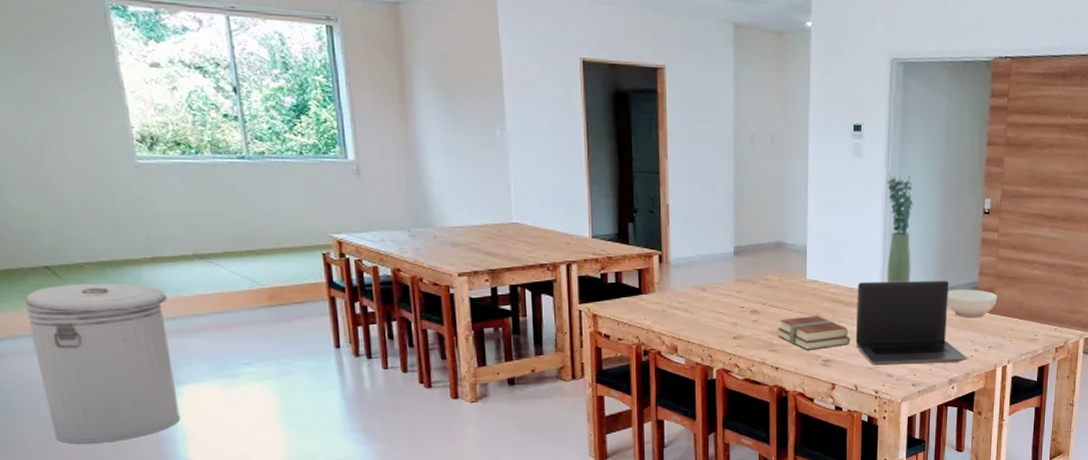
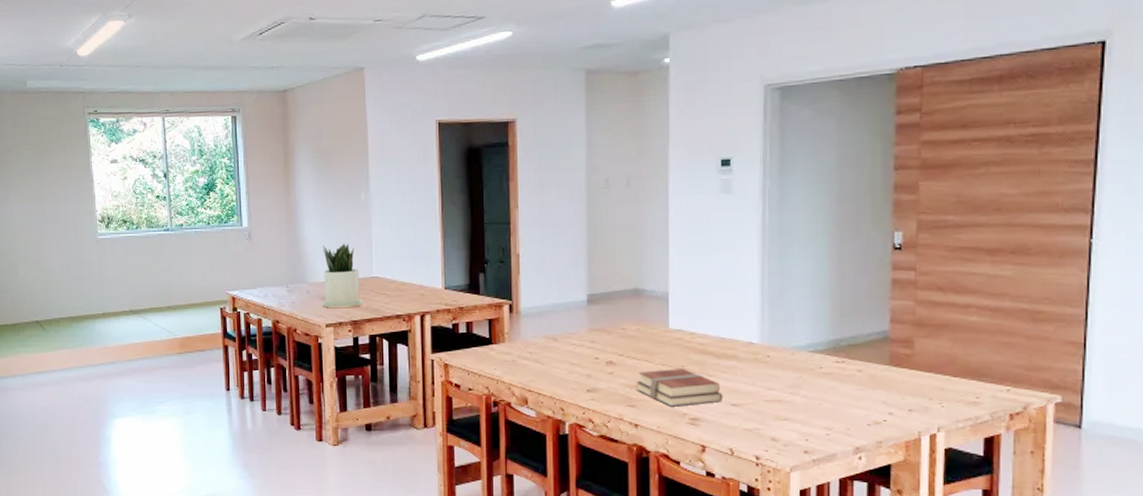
can: present [24,282,180,444] -> none [22,333,113,463]
planter: none [451,184,502,256] -> present [321,243,364,309]
laptop computer: present [855,280,967,366] -> none [729,329,879,428]
vase: present [886,173,914,283] -> none [764,209,798,333]
bowl: present [947,289,998,318] -> none [847,339,919,374]

